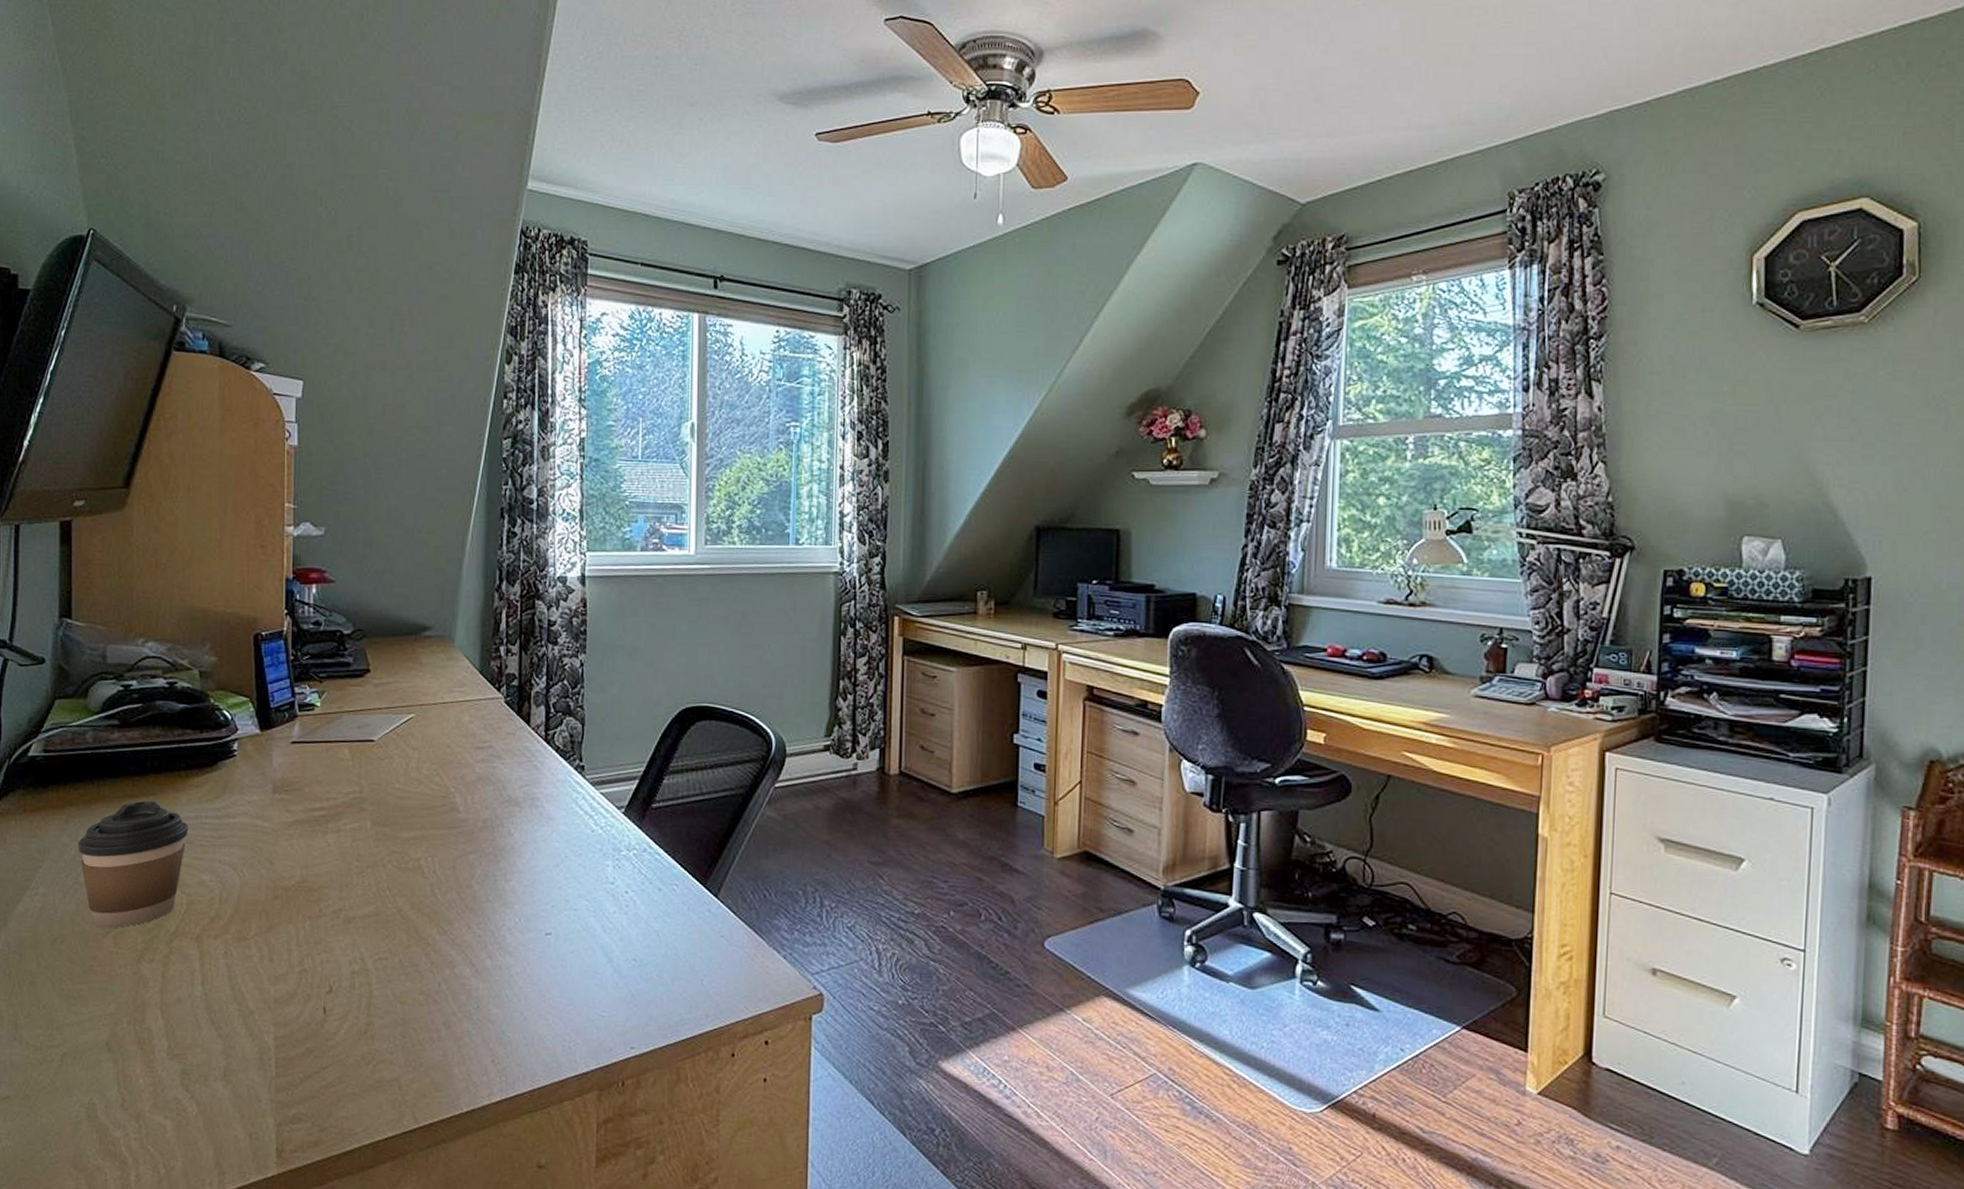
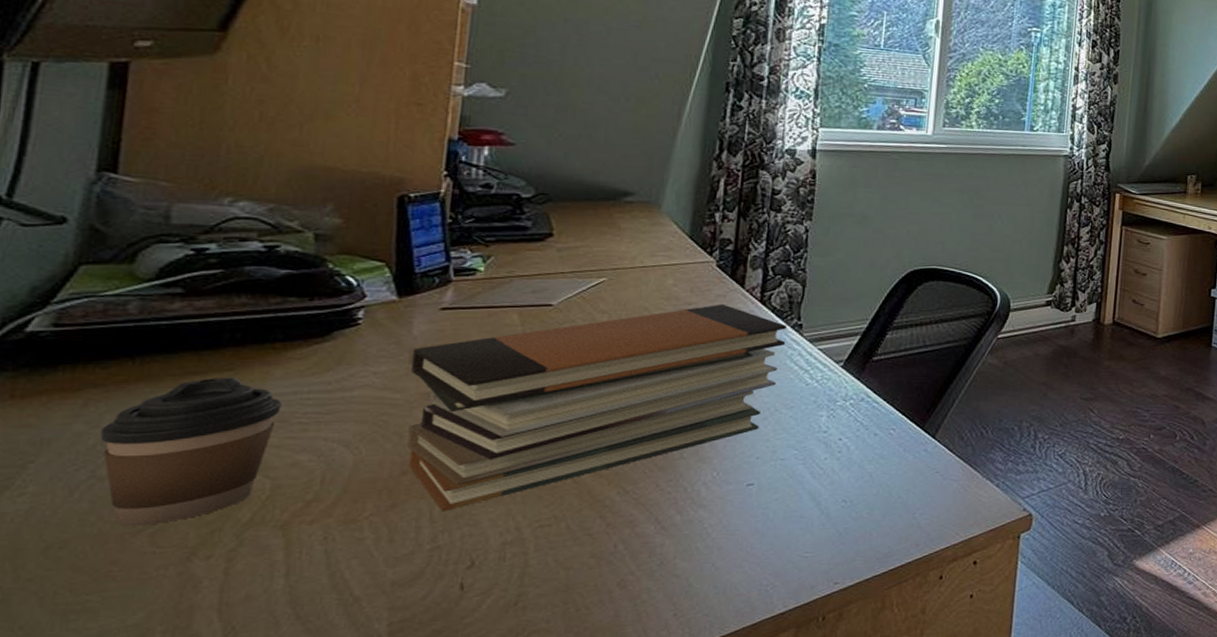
book stack: none [275,742,571,937] -> present [407,303,788,512]

